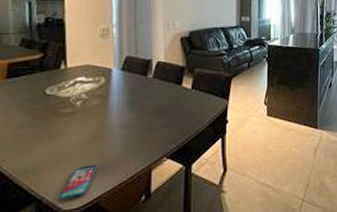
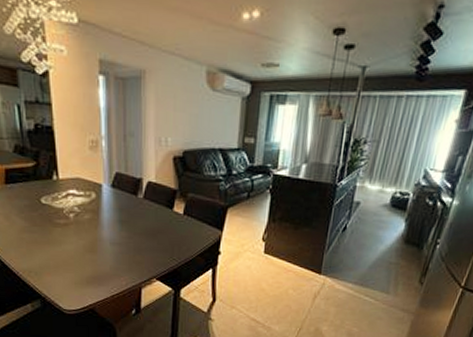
smartphone: present [58,164,98,201] -> none [59,274,92,301]

